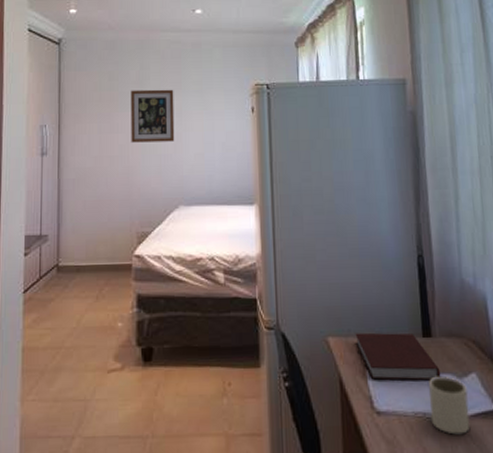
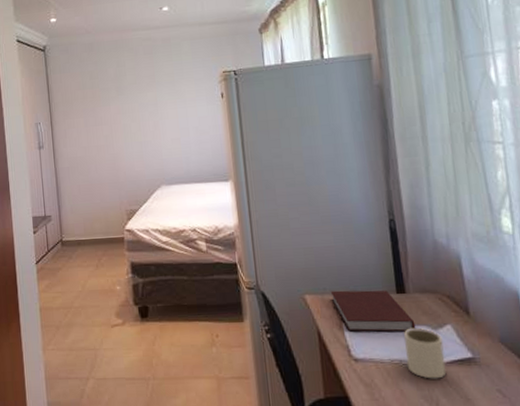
wall art: present [130,89,175,143] -> none [110,82,153,133]

